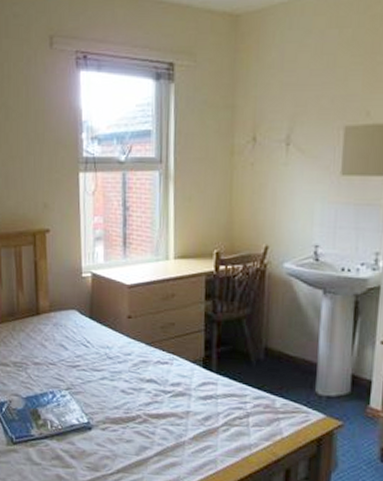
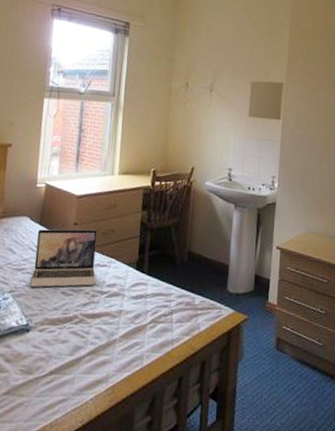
laptop: none [87,322,157,385] -> present [30,229,98,288]

